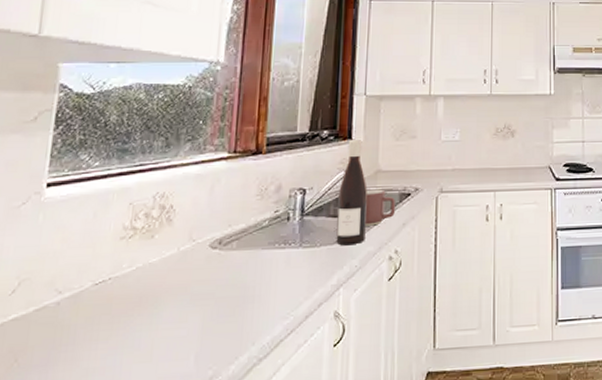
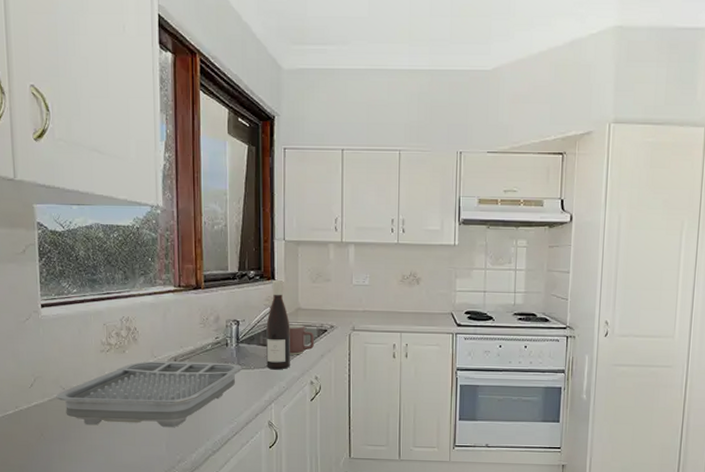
dish rack: none [46,241,306,339] -> present [56,361,243,427]

